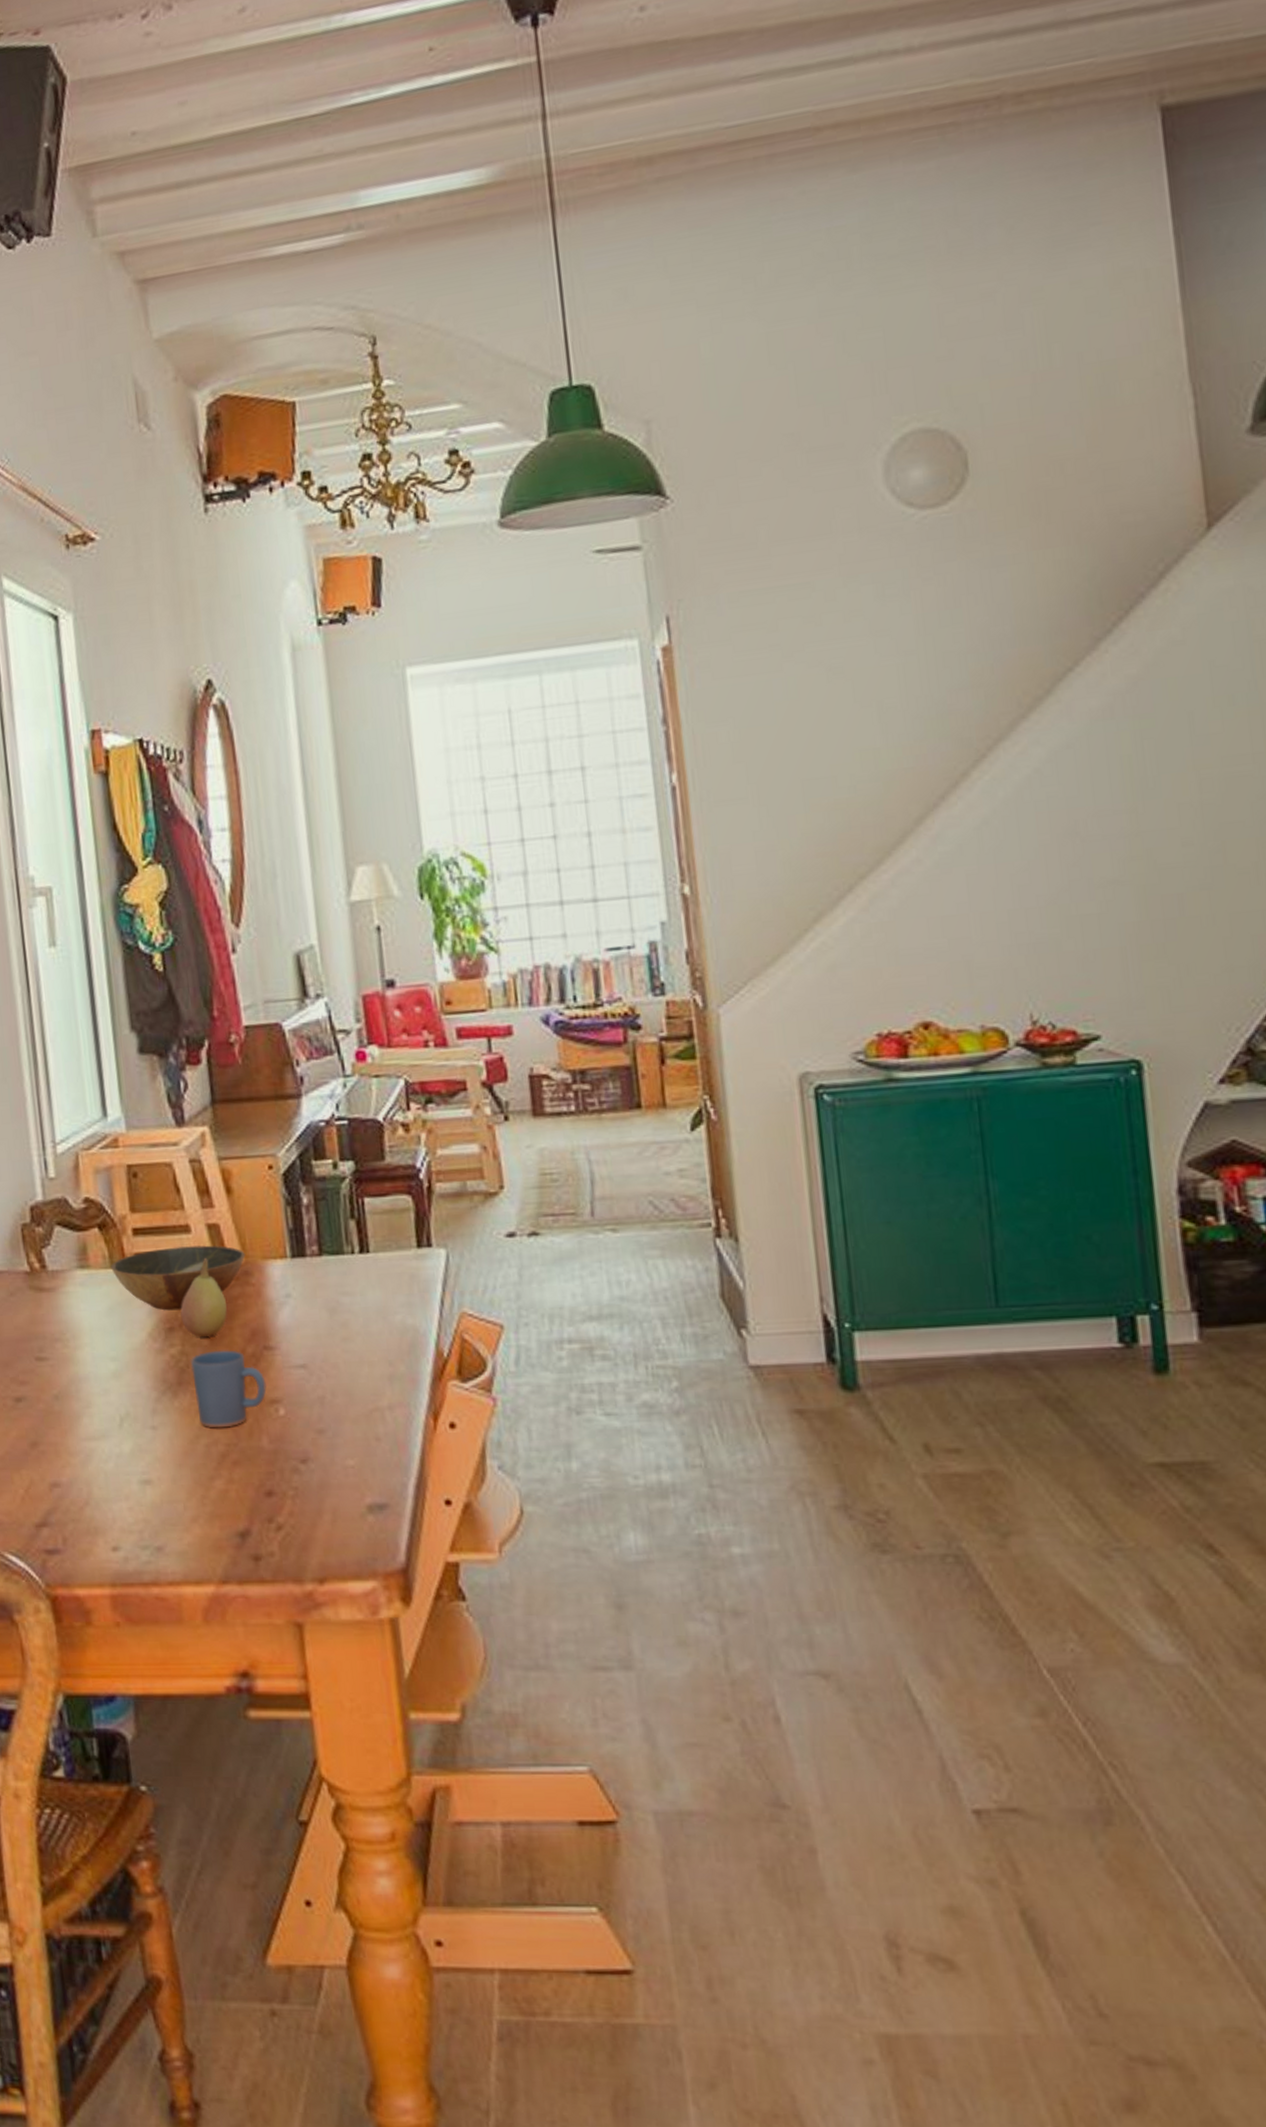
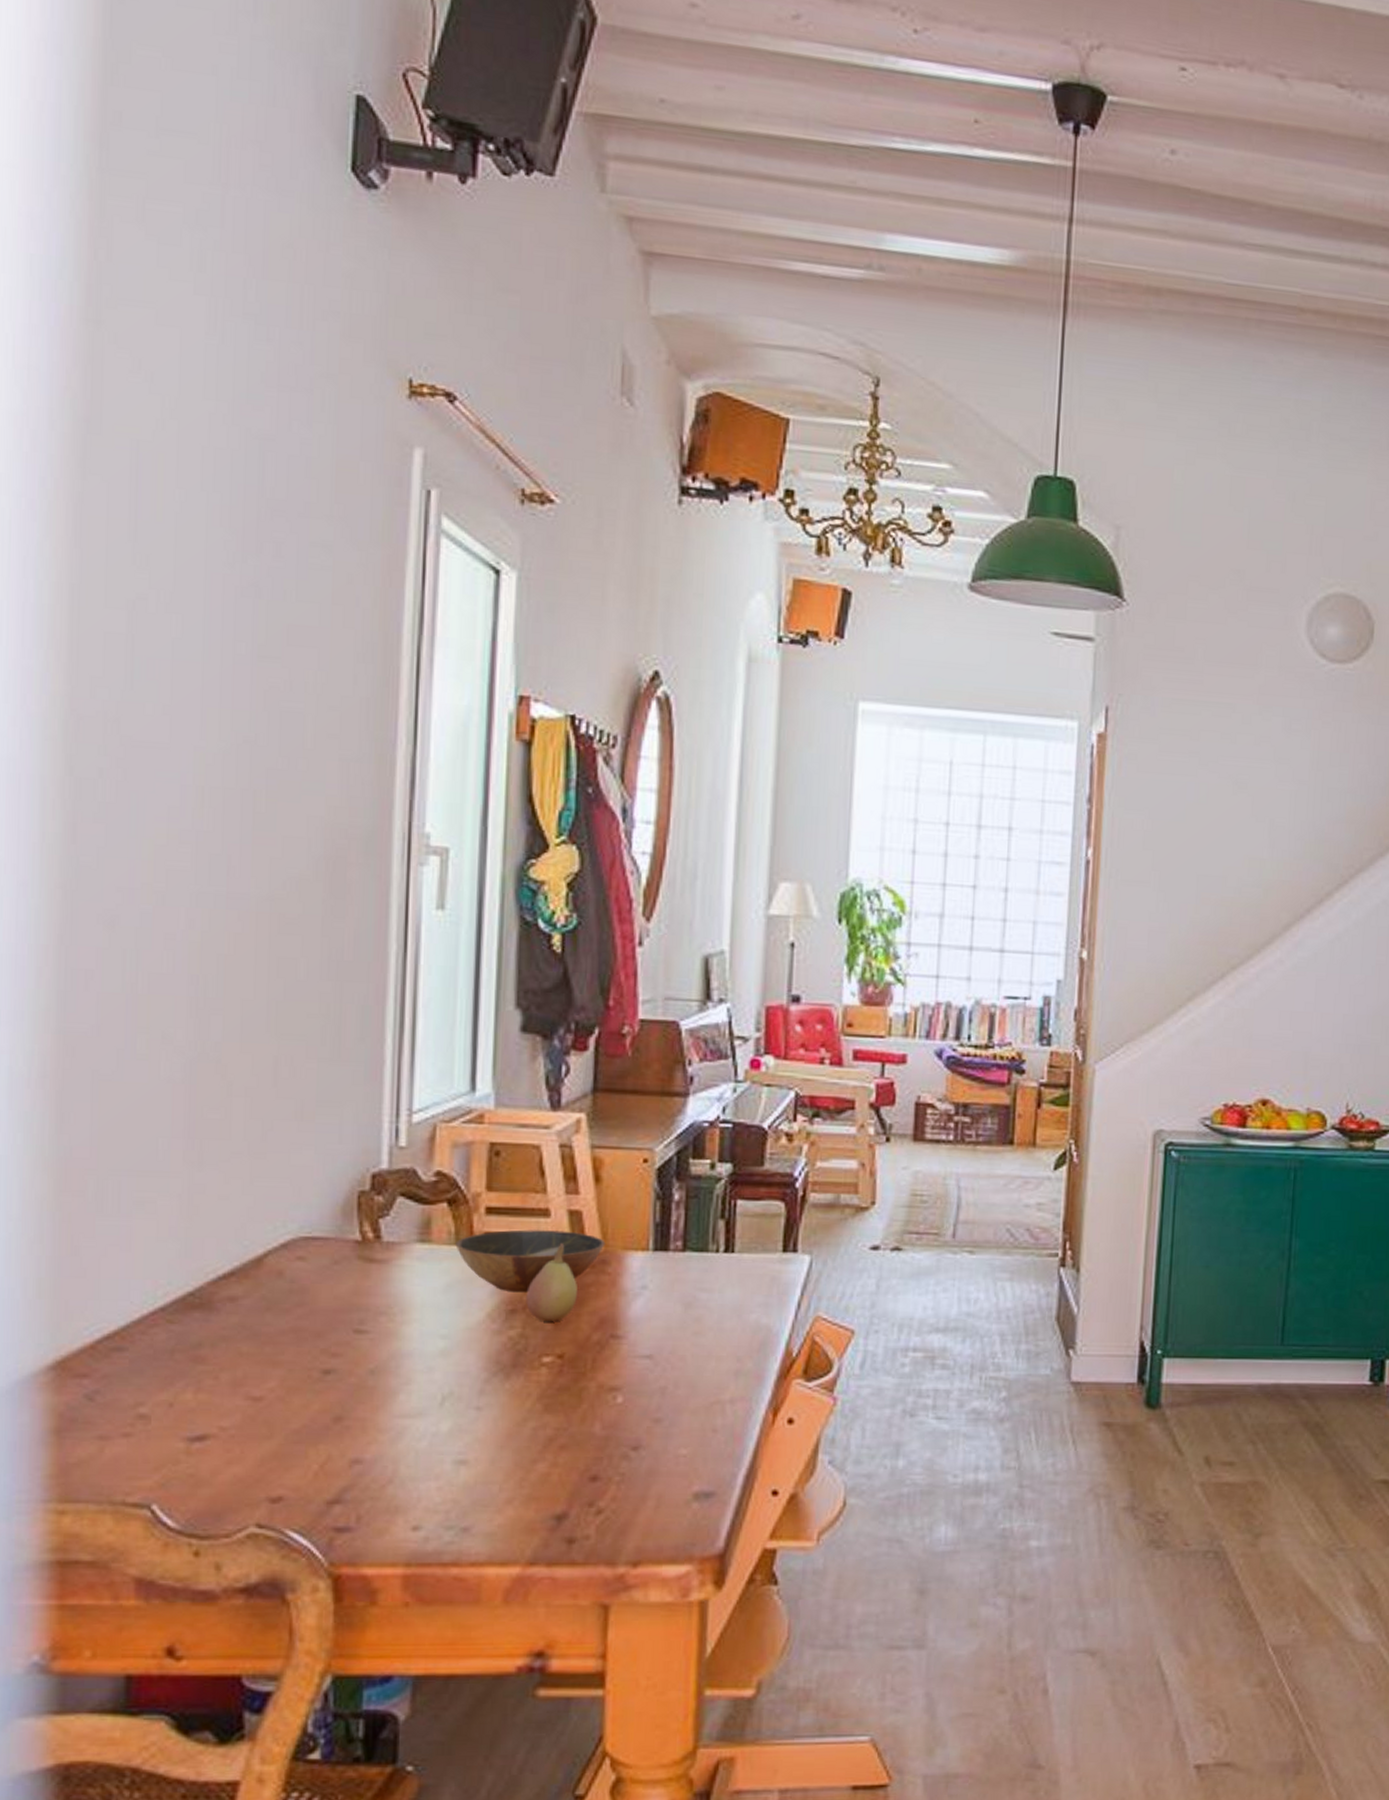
mug: present [190,1350,267,1428] -> none [529,1335,607,1412]

